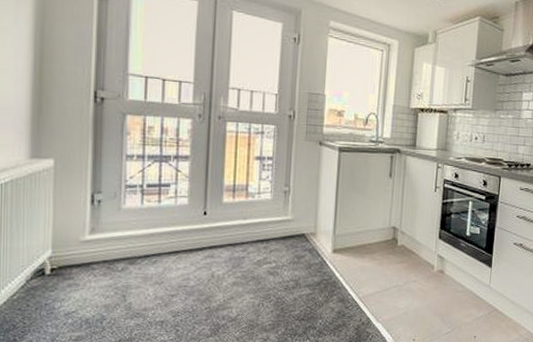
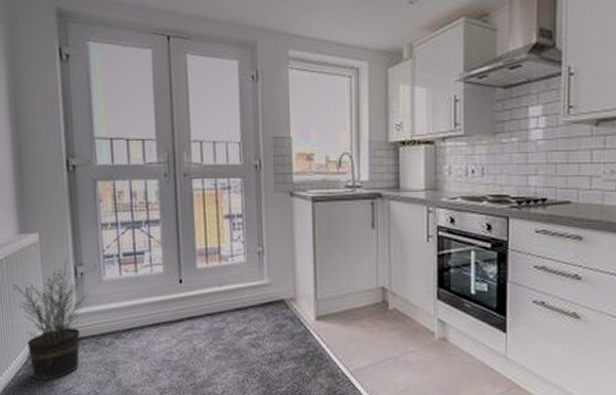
potted plant: none [17,187,105,305] -> present [13,261,89,381]

